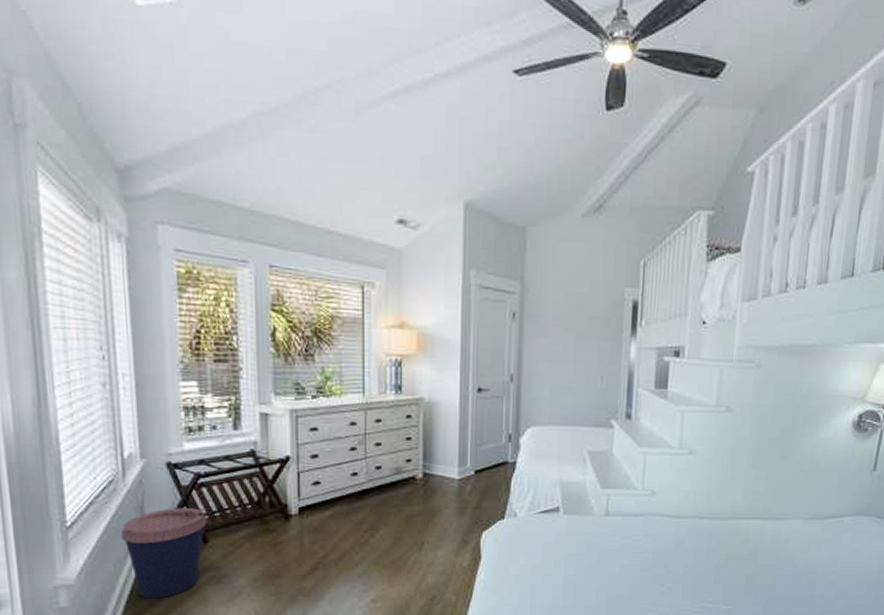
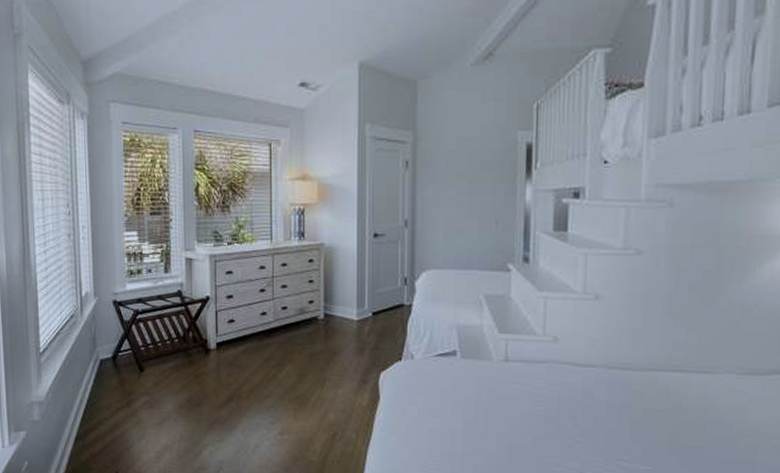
coffee cup: present [120,508,207,599] -> none [78,339,143,418]

